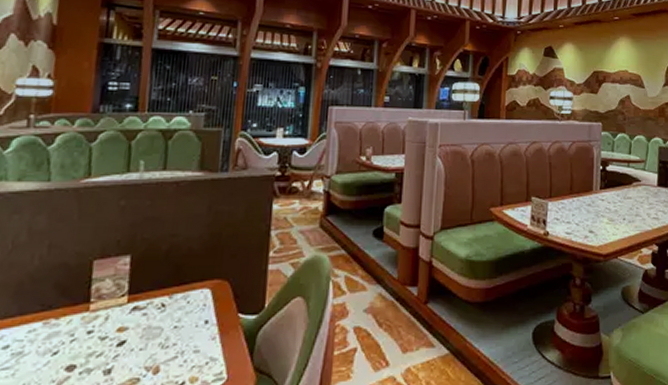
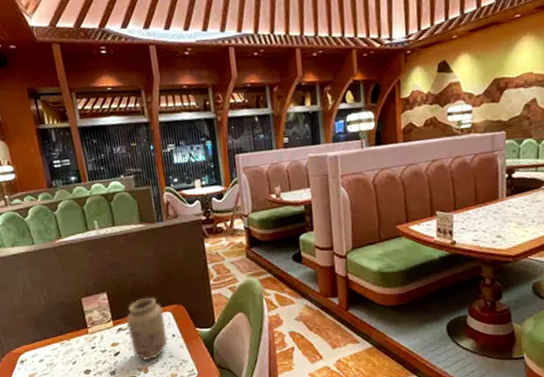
vase: none [145,268,202,355] -> present [126,297,168,361]

